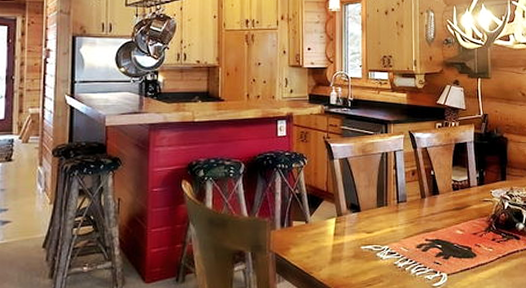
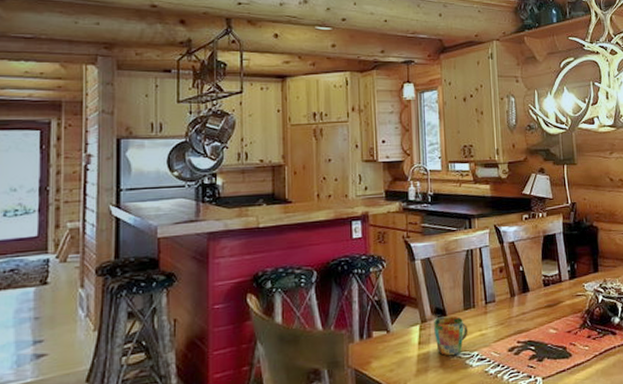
mug: none [349,212,380,248] -> present [434,316,468,356]

